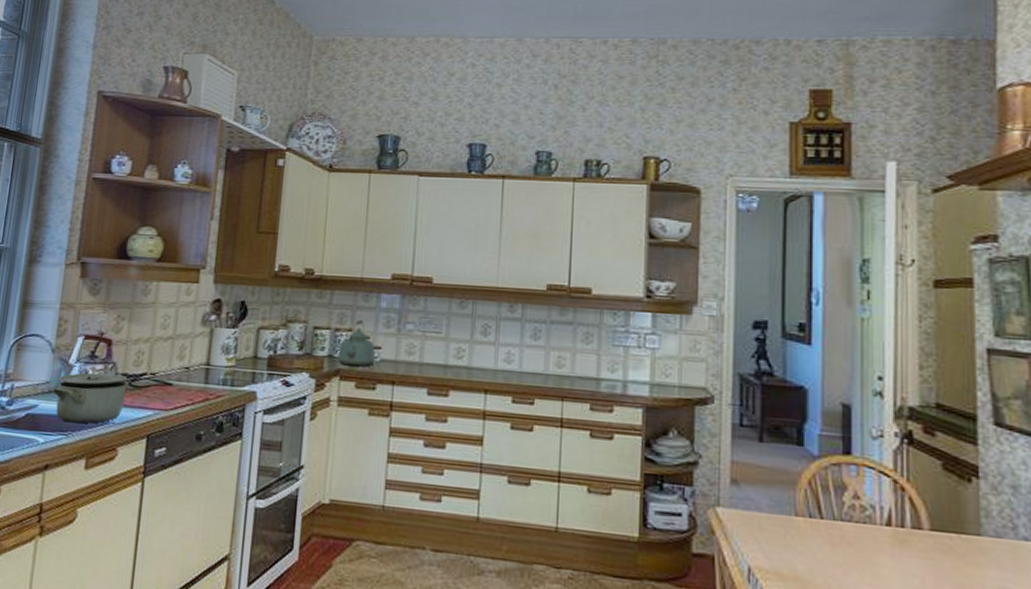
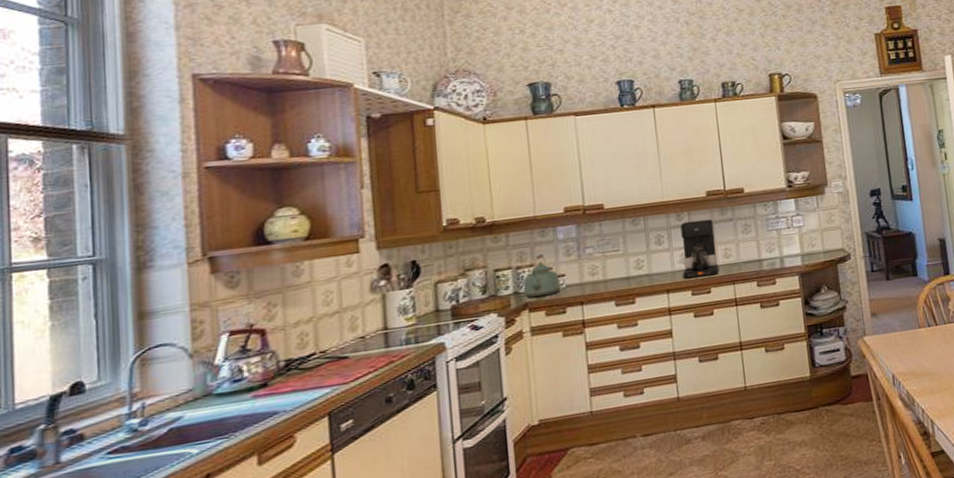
saucepan: present [53,372,130,424] -> none [200,361,297,425]
coffee maker: none [505,315,550,385] -> present [680,219,720,279]

